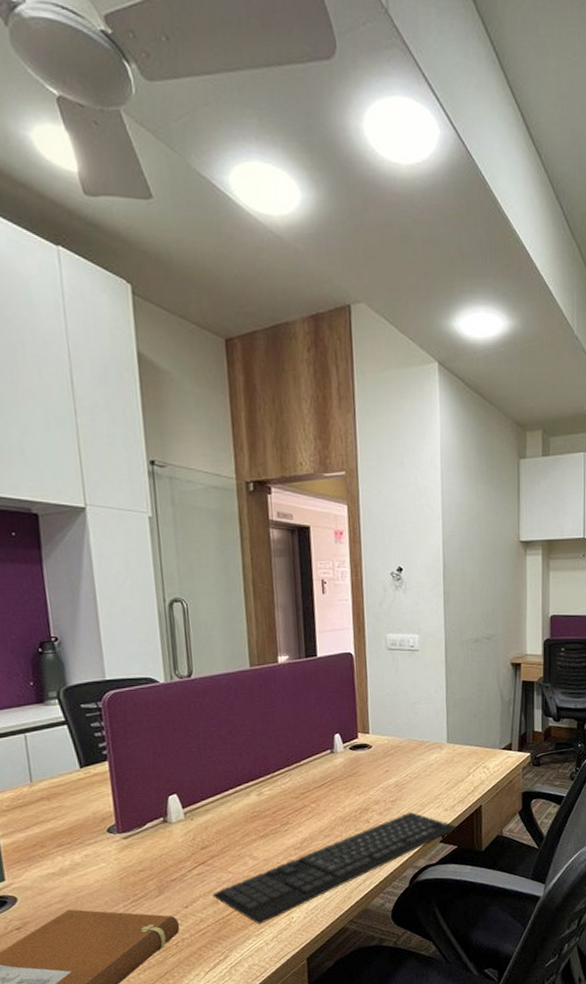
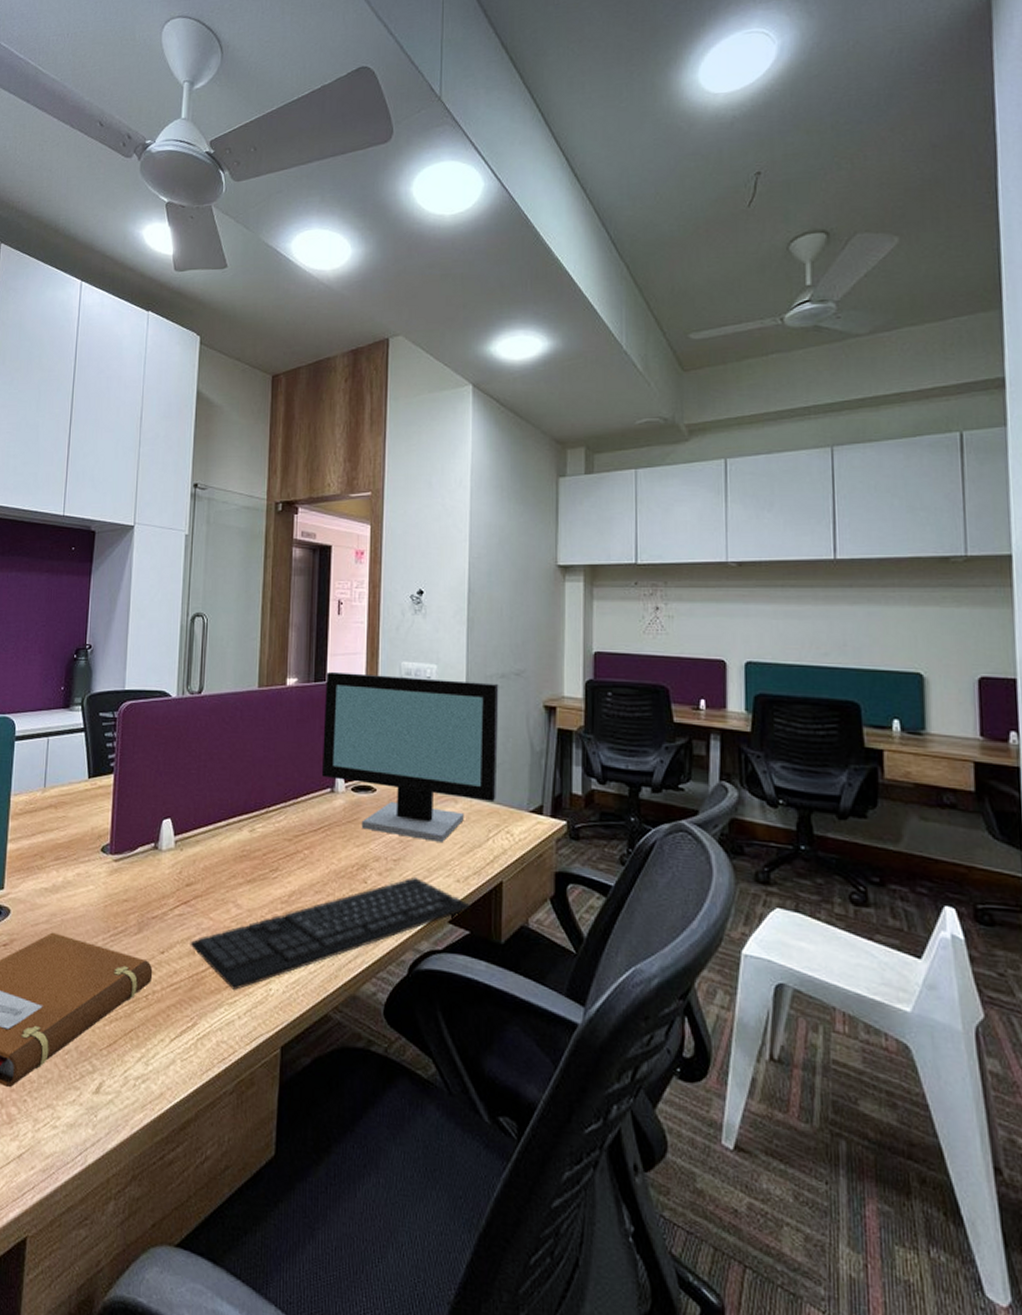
computer monitor: none [316,647,475,782] -> present [321,671,499,842]

